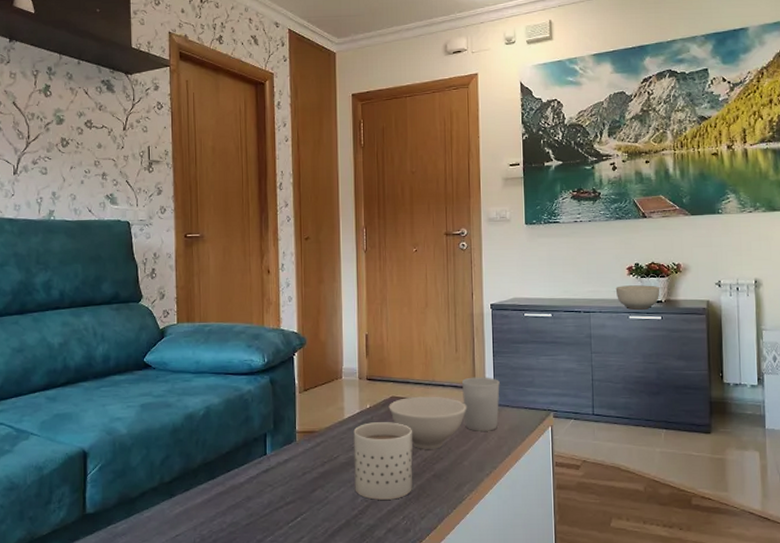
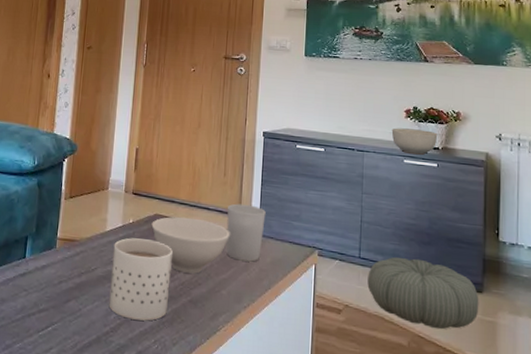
pouf: none [602,409,708,471] -> present [367,257,479,329]

